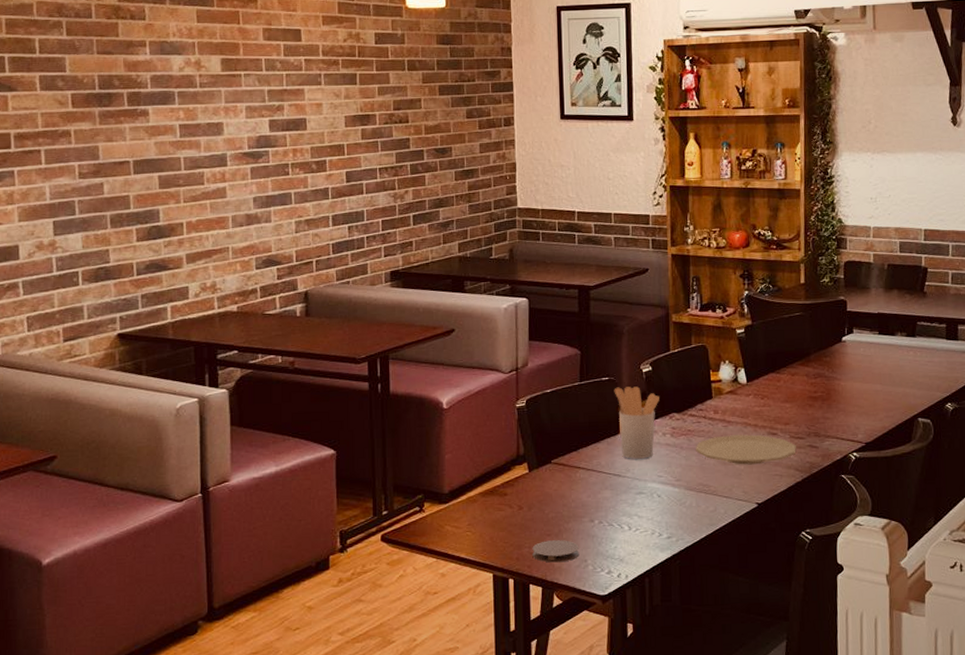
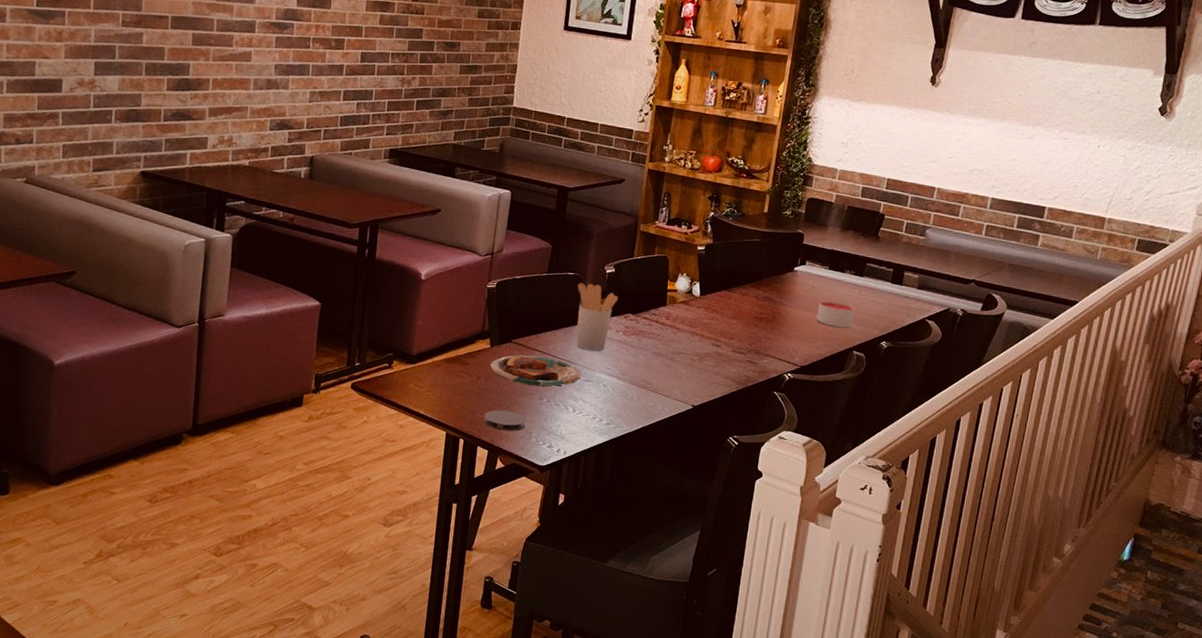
plate: none [532,474,633,509] -> present [490,355,582,387]
plate: present [695,434,796,465] -> none [643,340,737,371]
candle: none [873,367,914,395] -> present [816,300,855,328]

